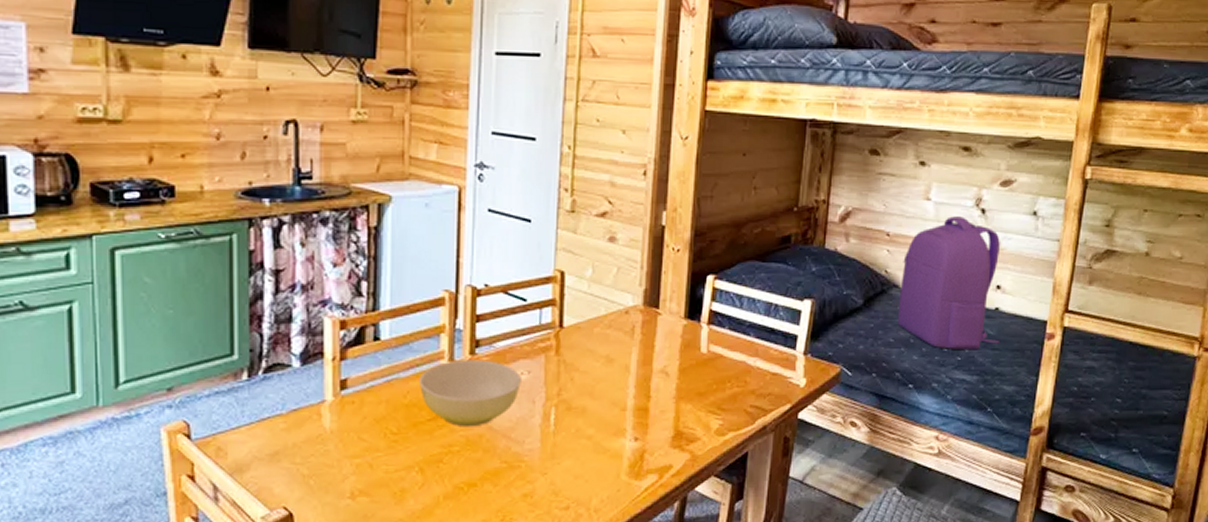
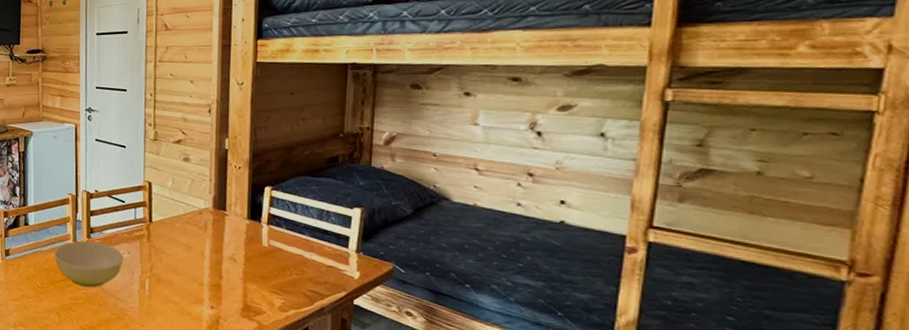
backpack: present [897,216,1000,351] -> none [449,139,567,259]

